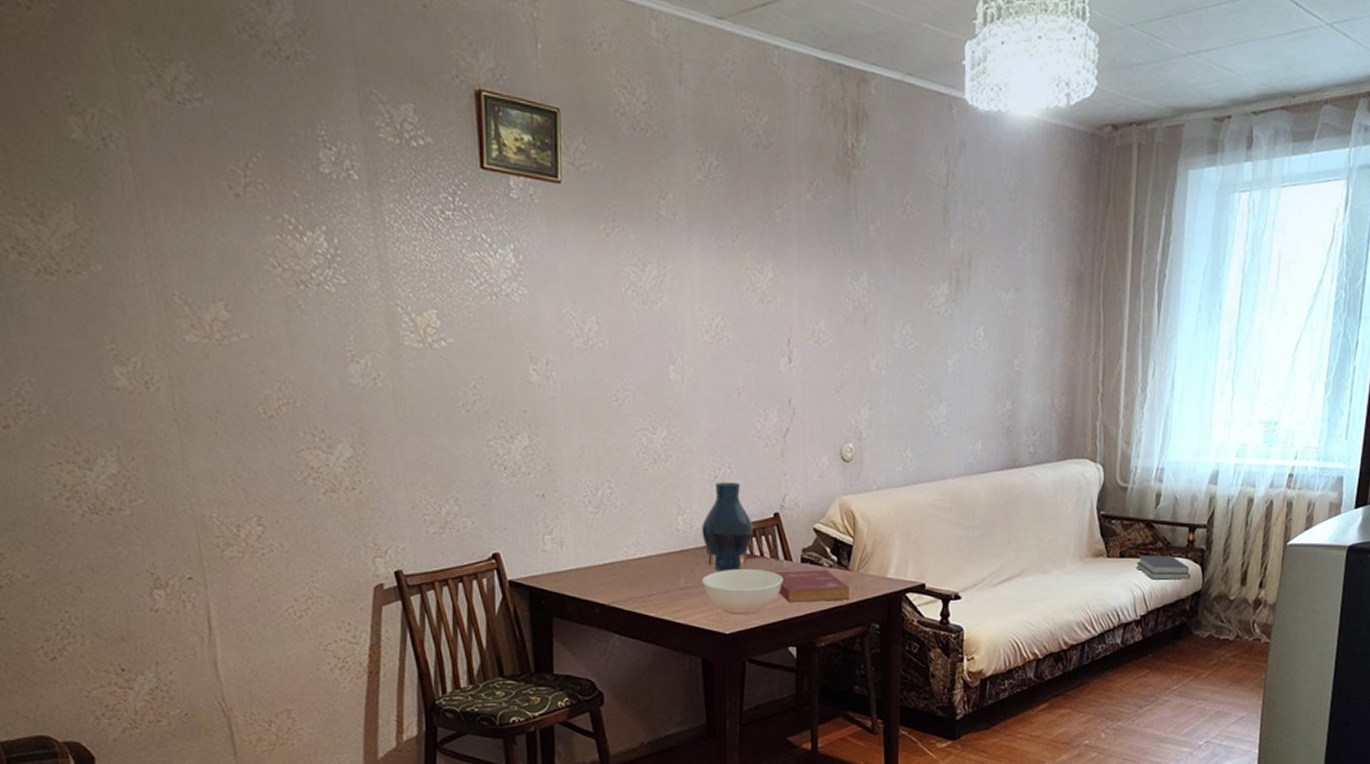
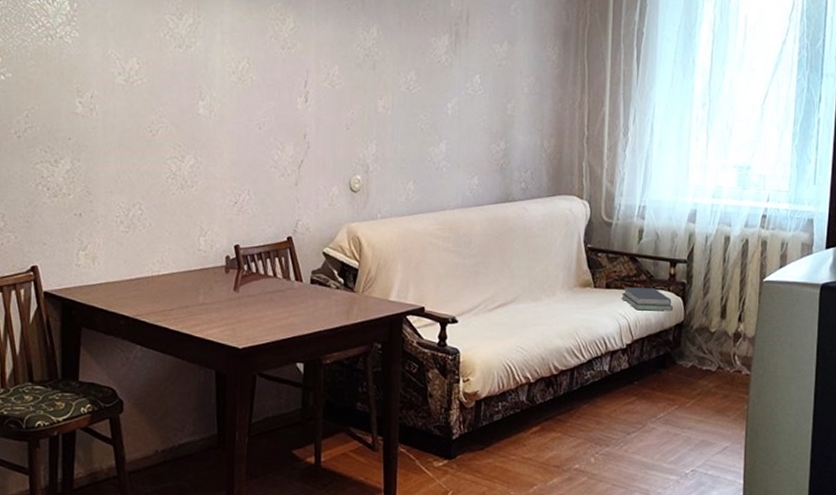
vase: present [701,482,754,574] -> none [220,207,269,292]
bowl: present [702,568,783,614] -> none [219,287,294,330]
book: present [774,569,849,603] -> none [285,290,354,321]

